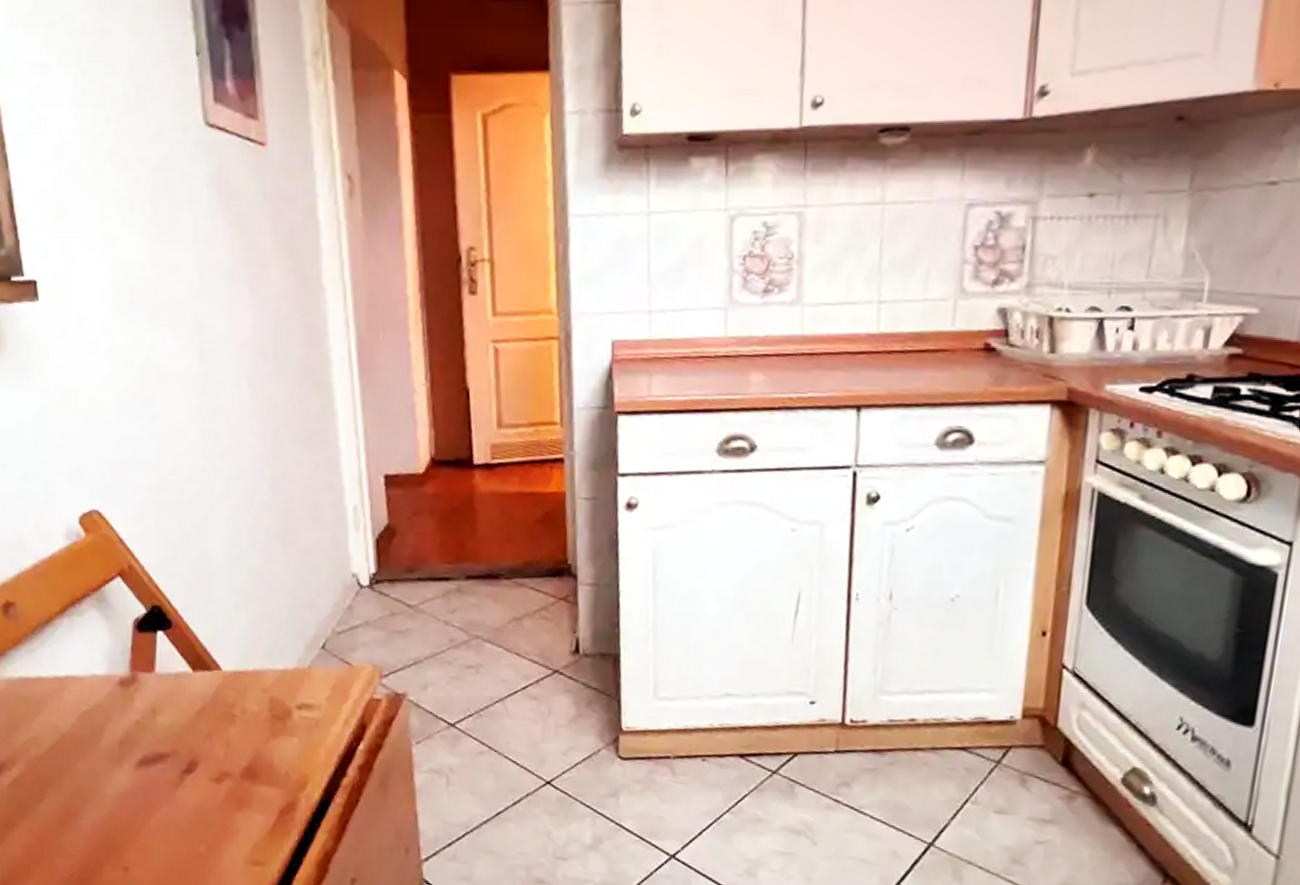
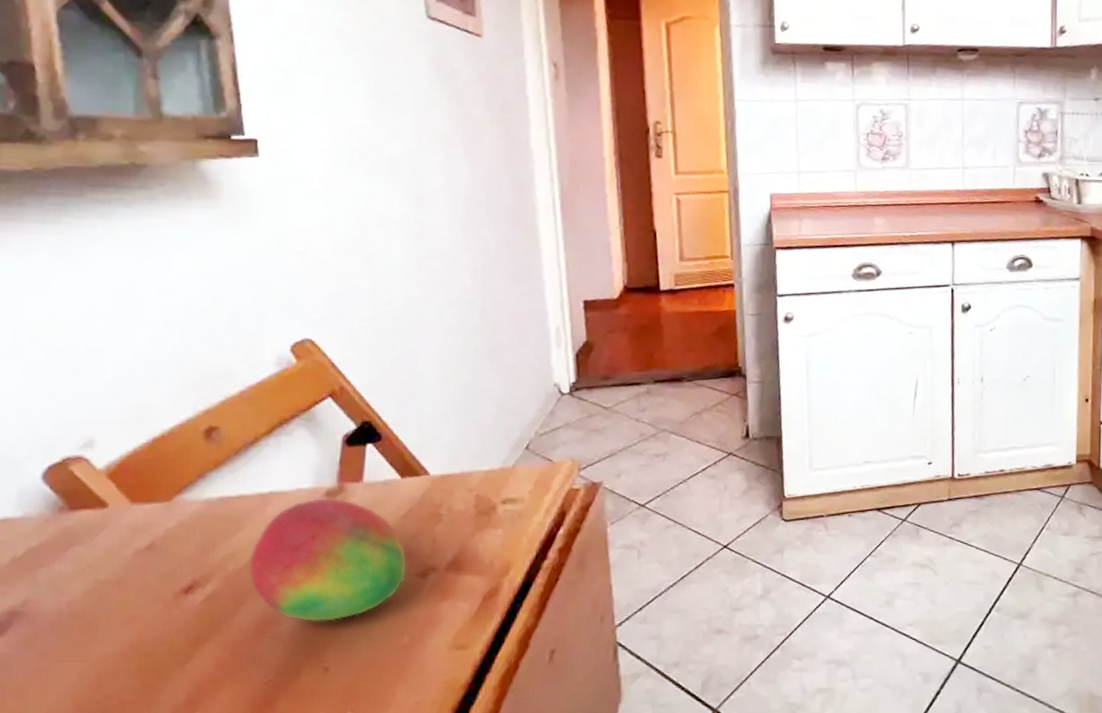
fruit: none [50,686,201,820] -> present [249,498,407,622]

